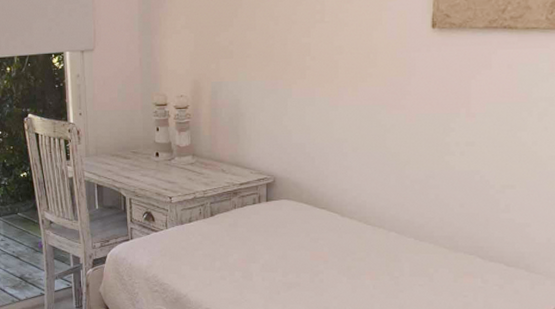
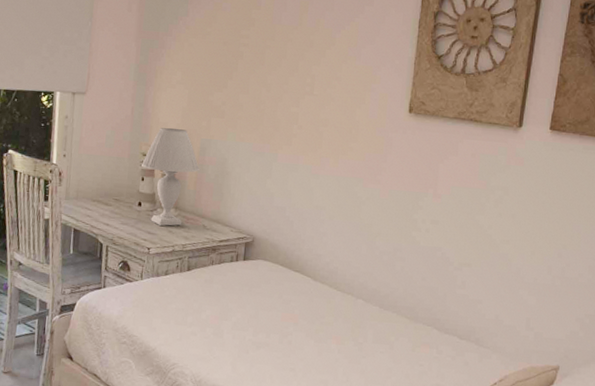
table lamp: none [155,75,213,174] -> present [142,128,200,226]

